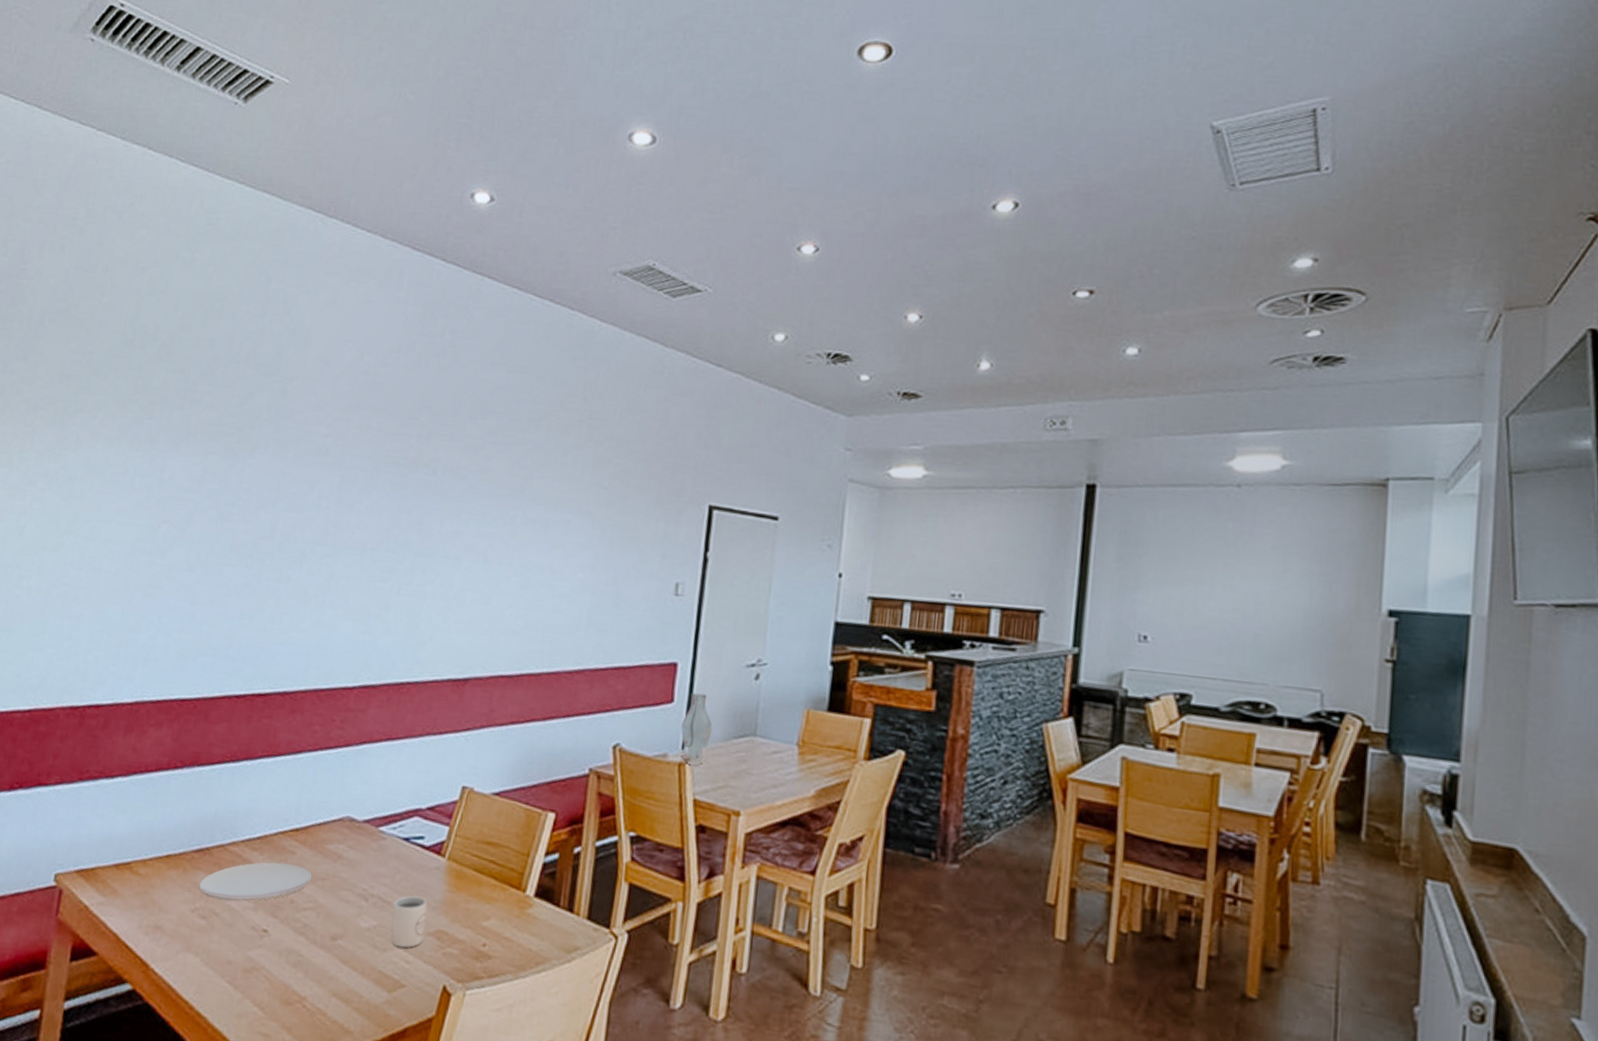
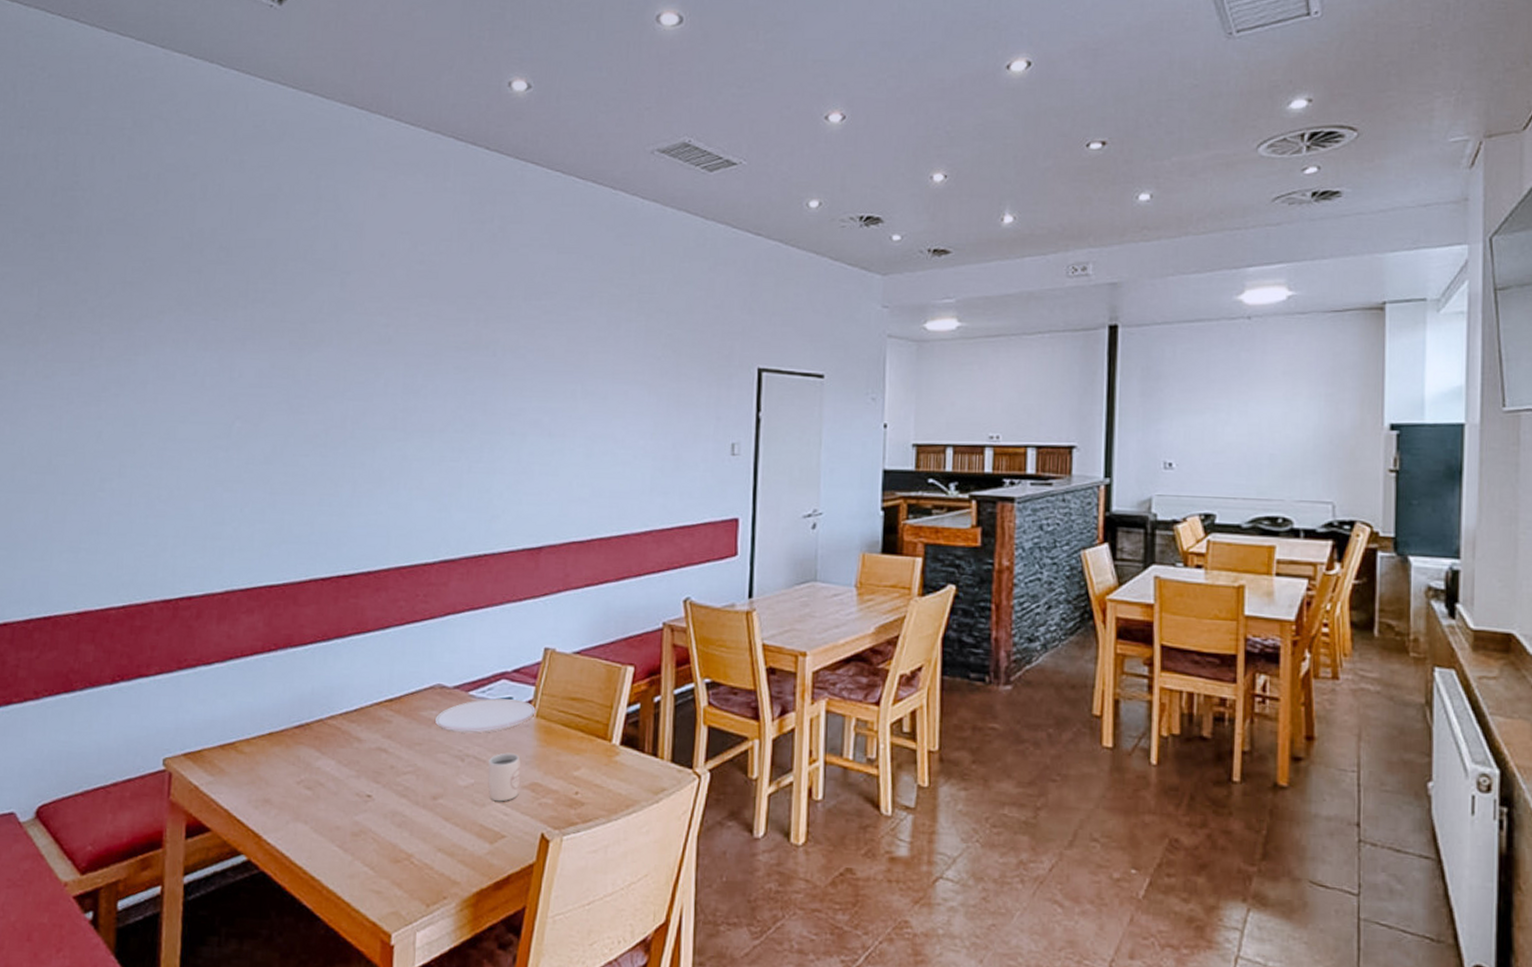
plate: present [198,862,312,902] -> none [302,731,410,771]
plate: none [341,836,448,873] -> present [435,698,536,734]
vase: present [681,692,713,767] -> none [746,545,776,614]

